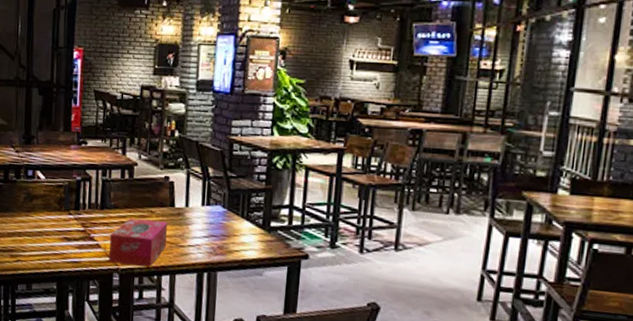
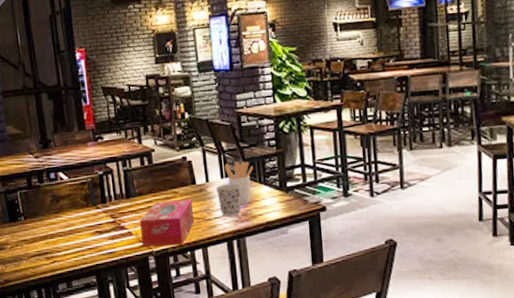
cup: none [194,211,222,248] -> present [215,183,242,217]
utensil holder: none [207,191,238,237] -> present [225,161,254,205]

